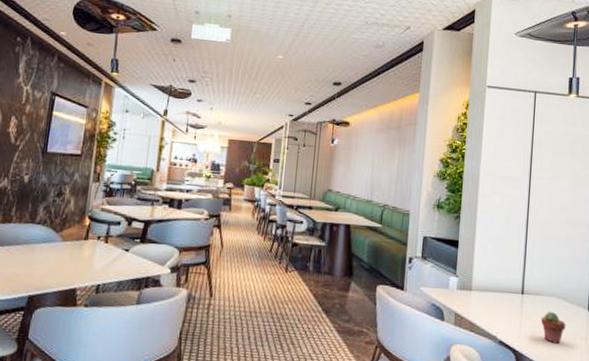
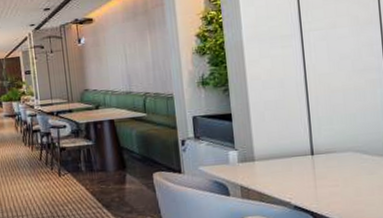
potted succulent: present [540,311,566,344] -> none [337,167,368,199]

